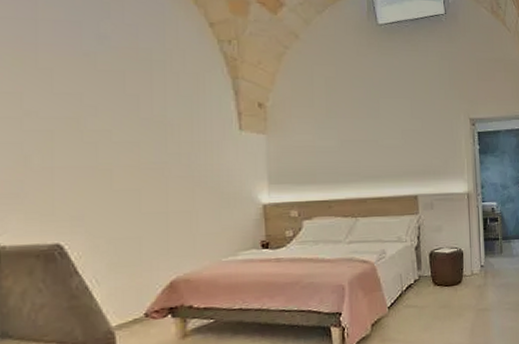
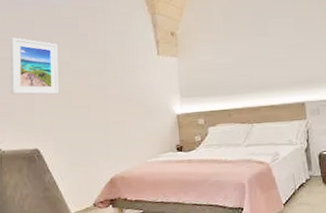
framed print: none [15,90,93,172] -> present [11,37,58,95]

